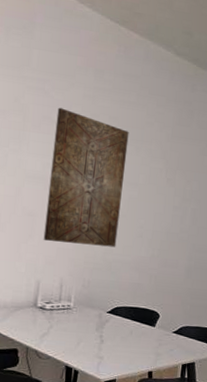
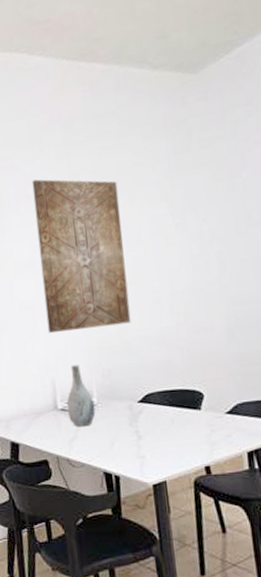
vase: none [44,272,71,326] -> present [66,365,96,427]

